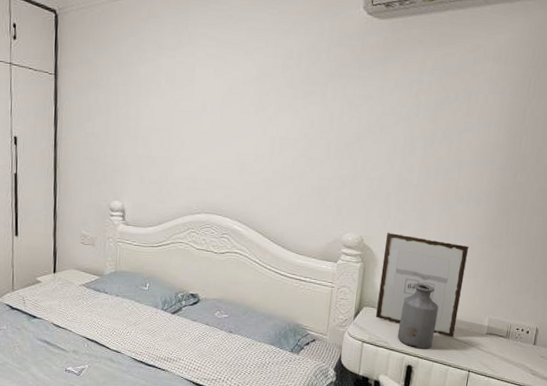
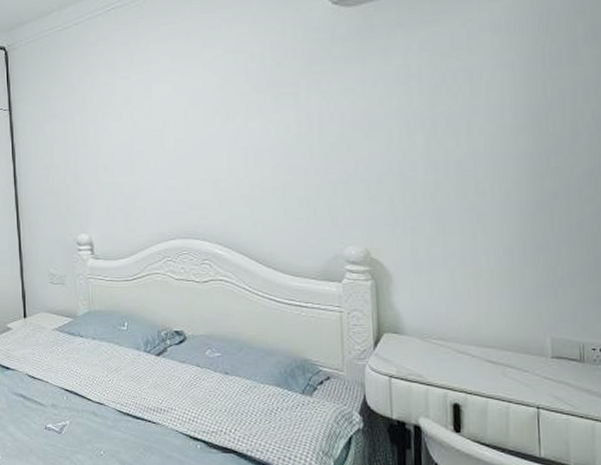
picture frame: present [376,233,469,338] -> none [397,242,508,365]
bottle: present [397,283,439,350] -> none [432,299,482,383]

